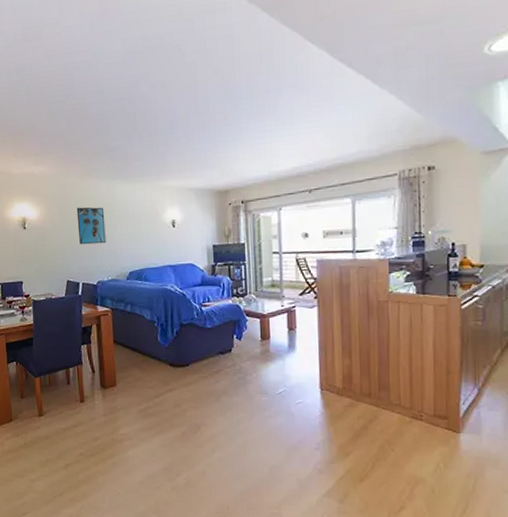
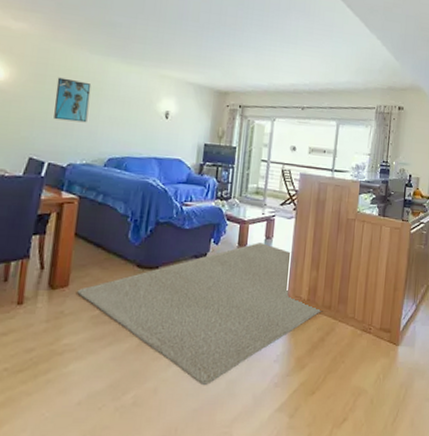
rug: none [124,335,361,470] -> present [77,243,322,385]

